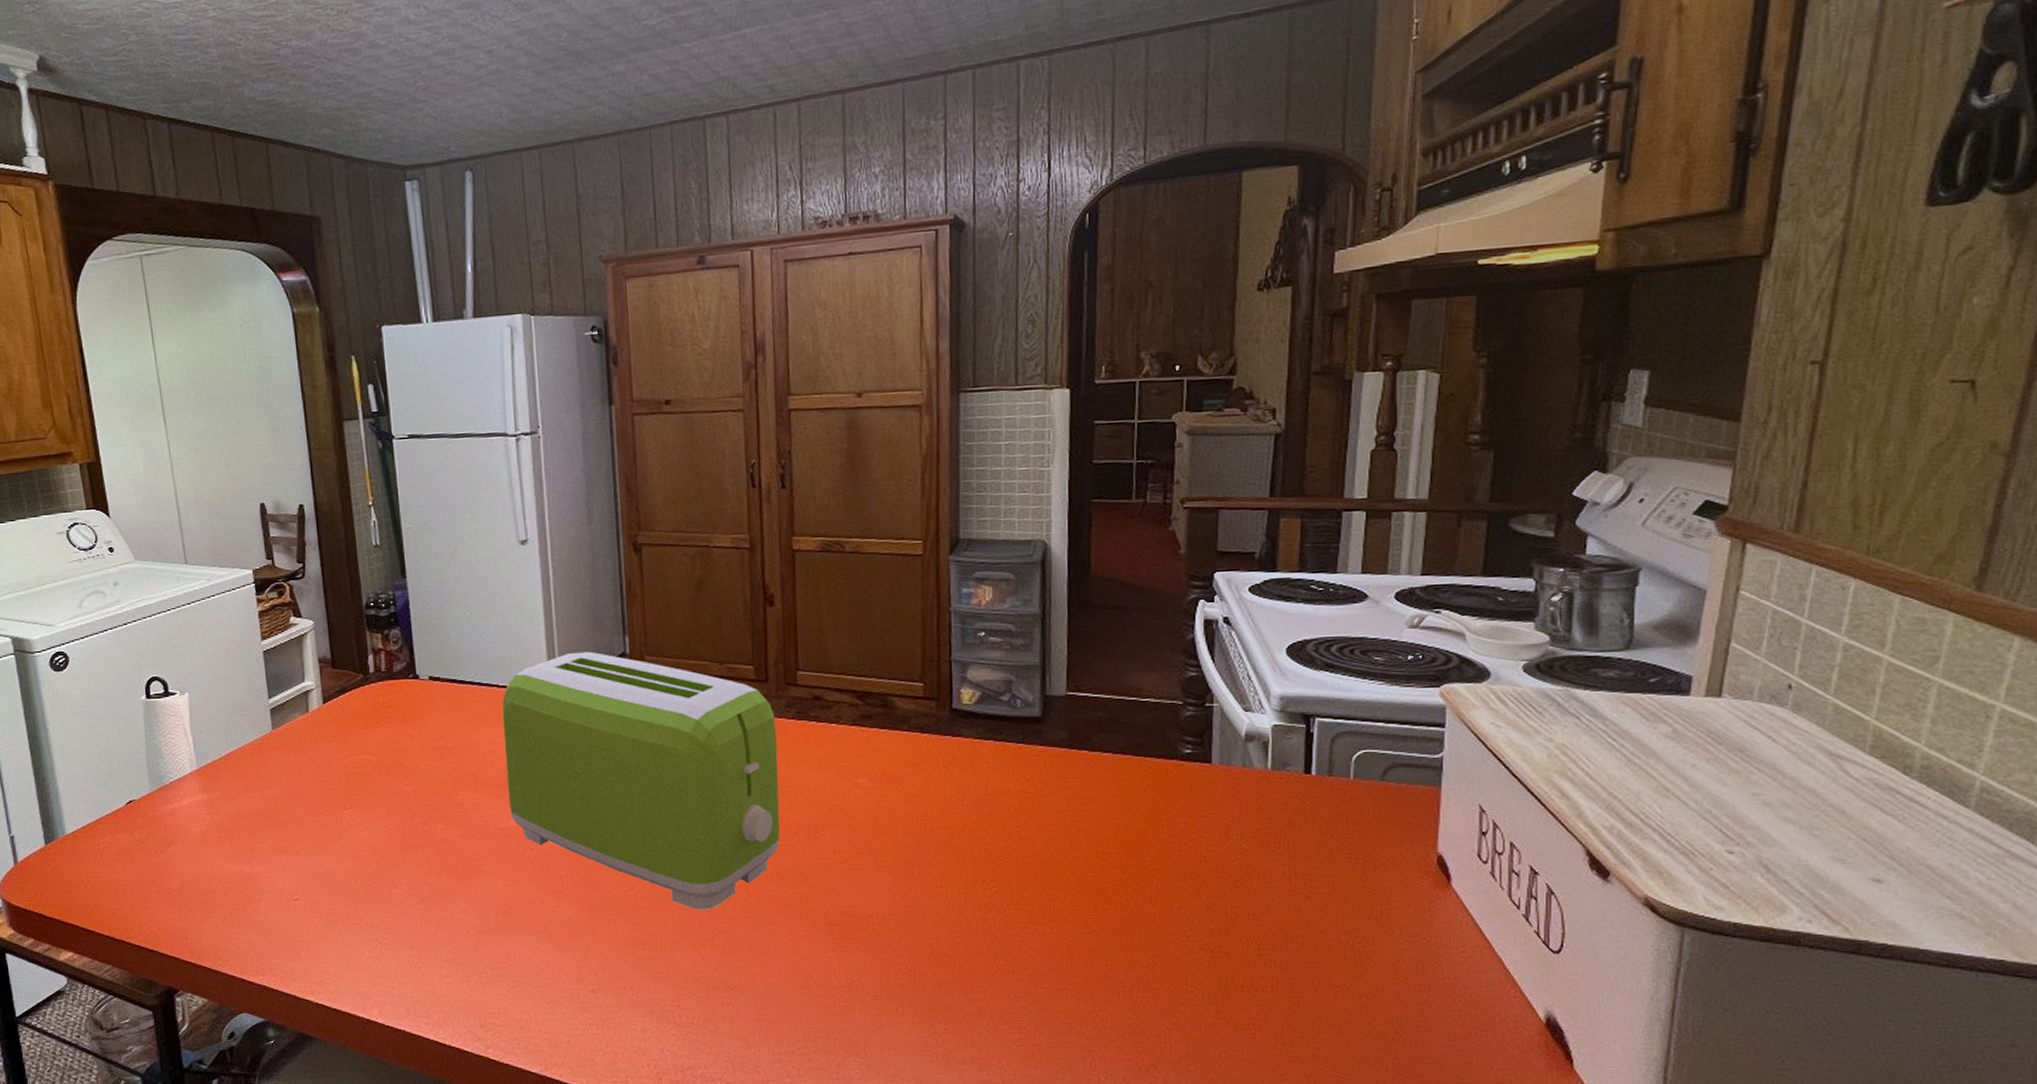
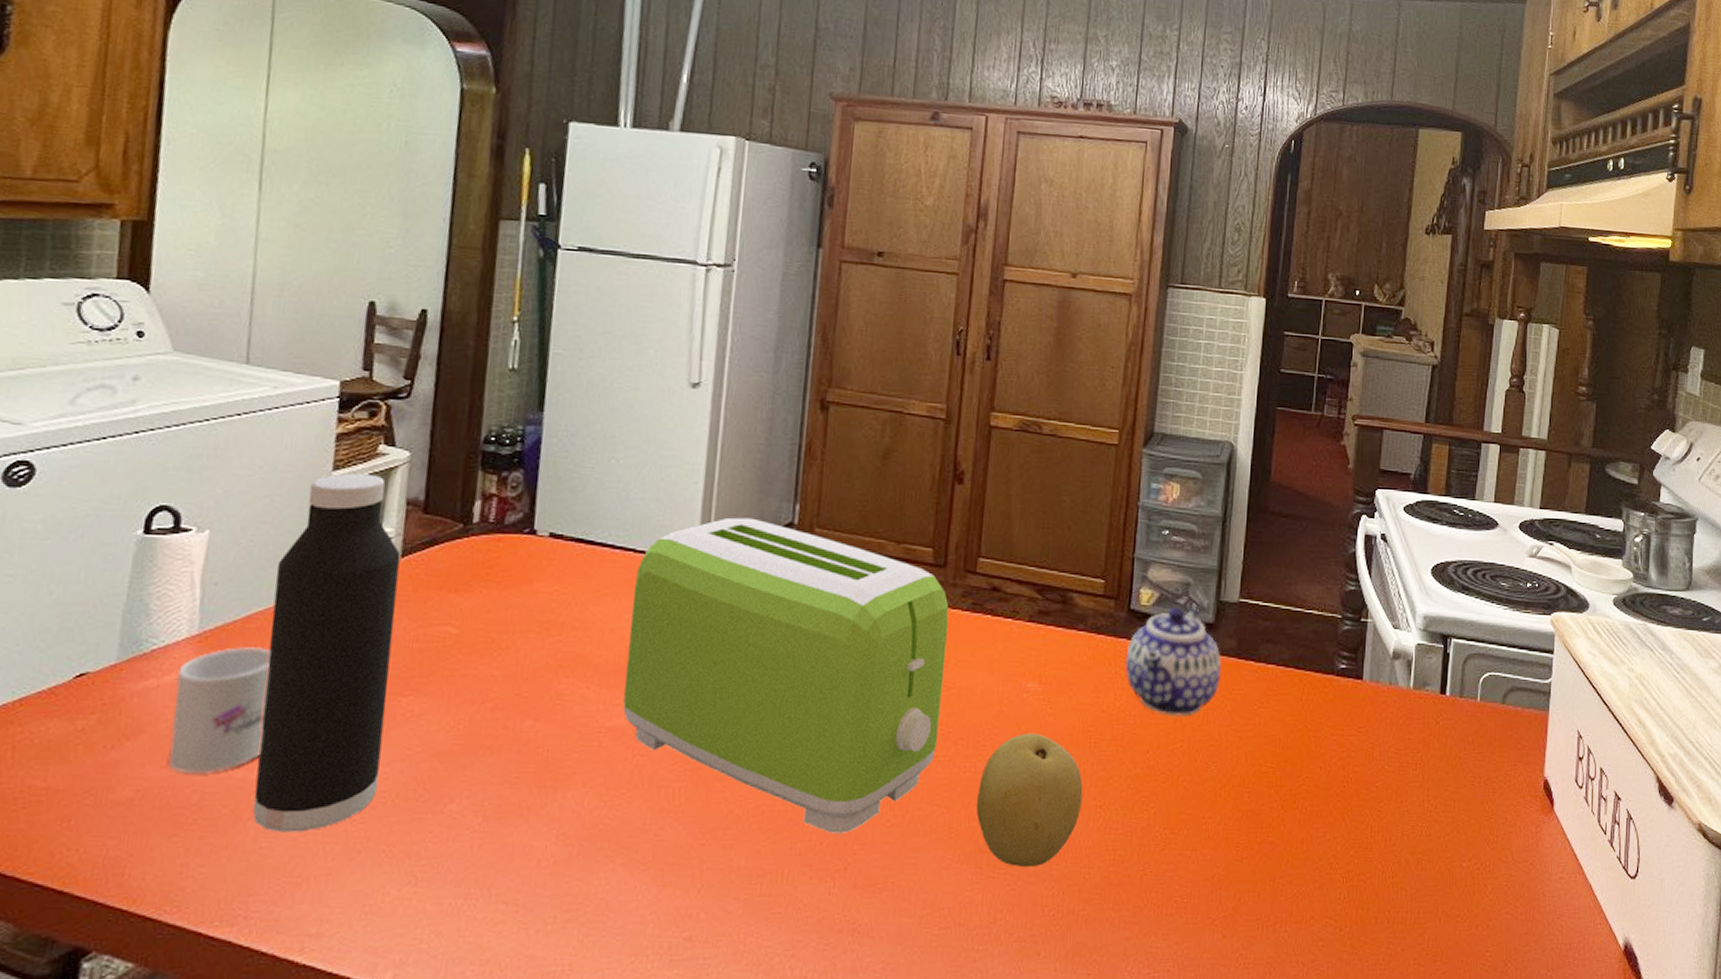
mug: none [190,777,256,869] -> present [167,647,271,773]
water bottle: none [238,641,341,910] -> present [252,474,401,832]
fruit: none [822,823,924,939] -> present [975,733,1084,868]
teapot: none [952,703,1053,805] -> present [1125,607,1221,716]

